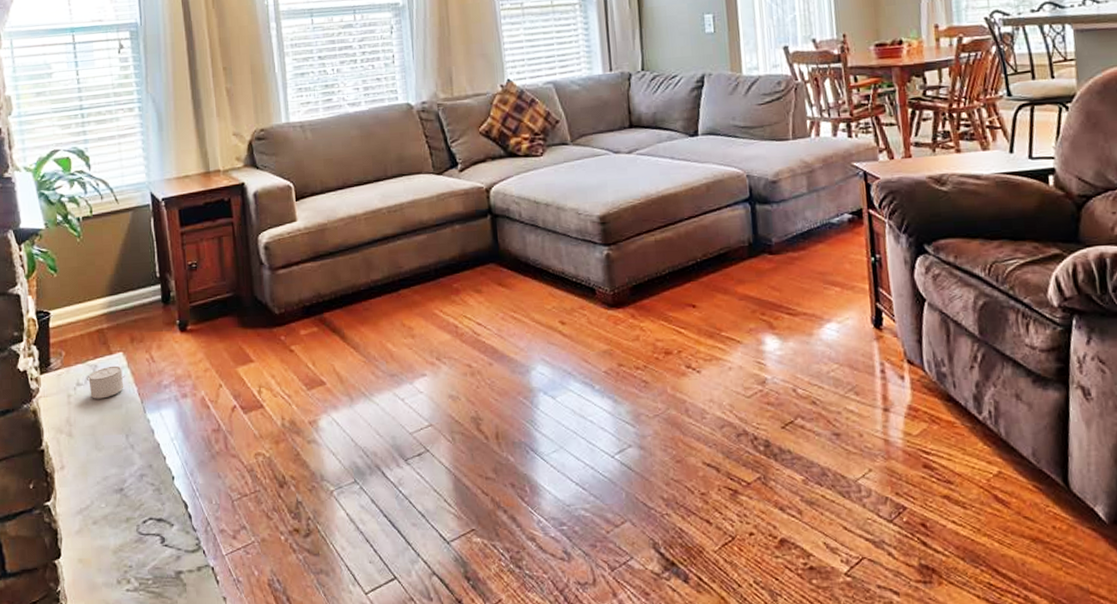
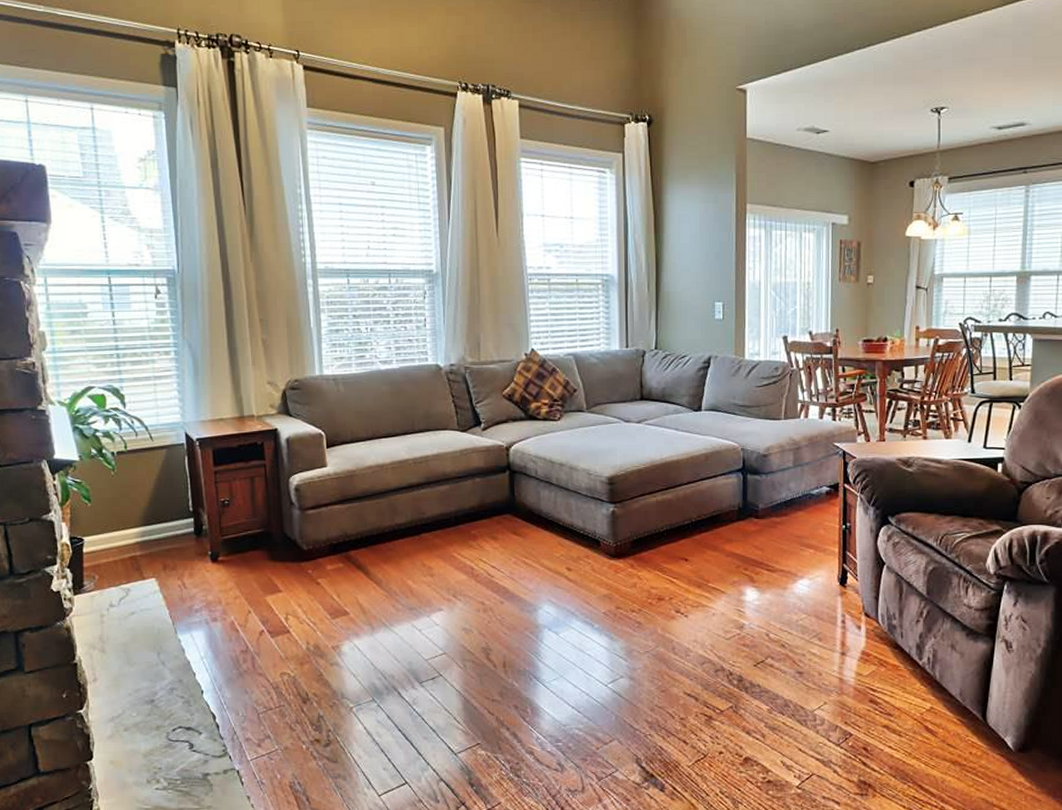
candle: present [86,365,126,399] -> none [119,590,158,620]

